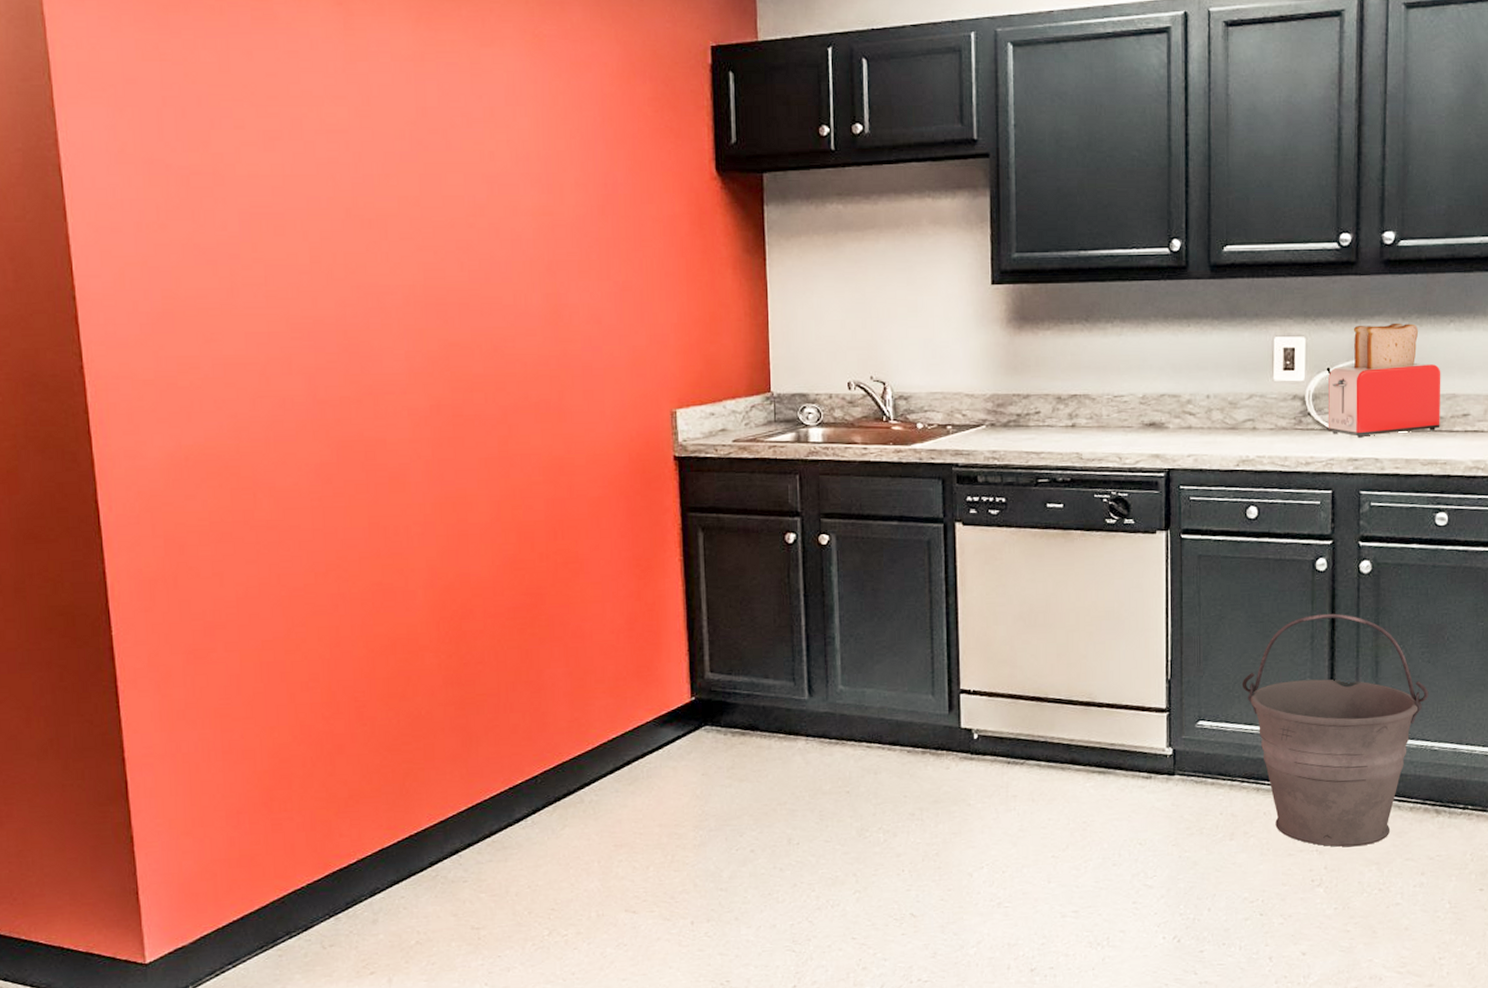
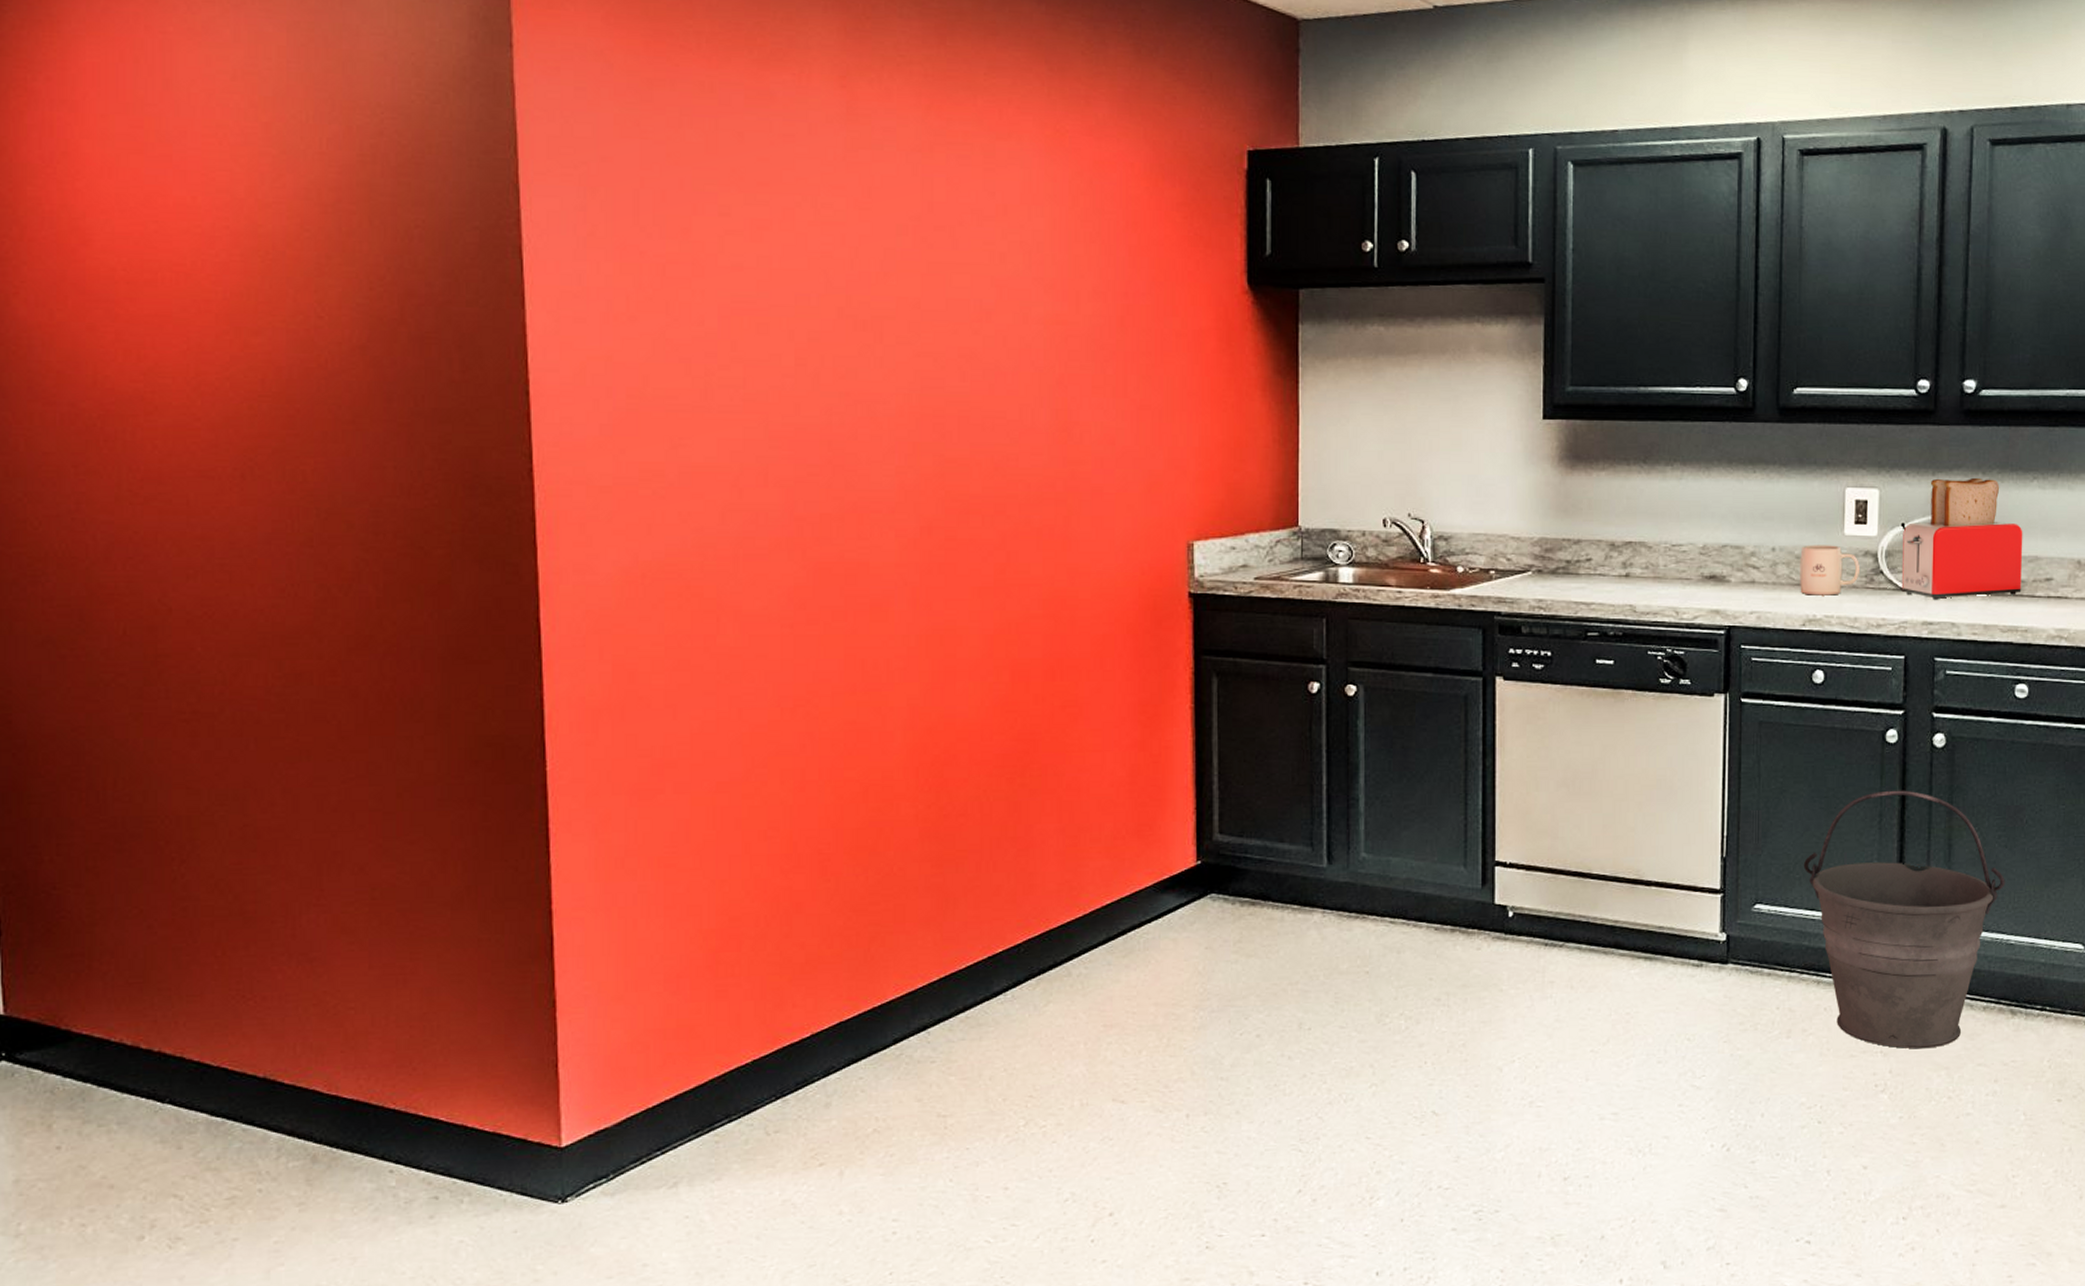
mug: none [1233,390,1290,438] -> present [1800,545,1861,595]

